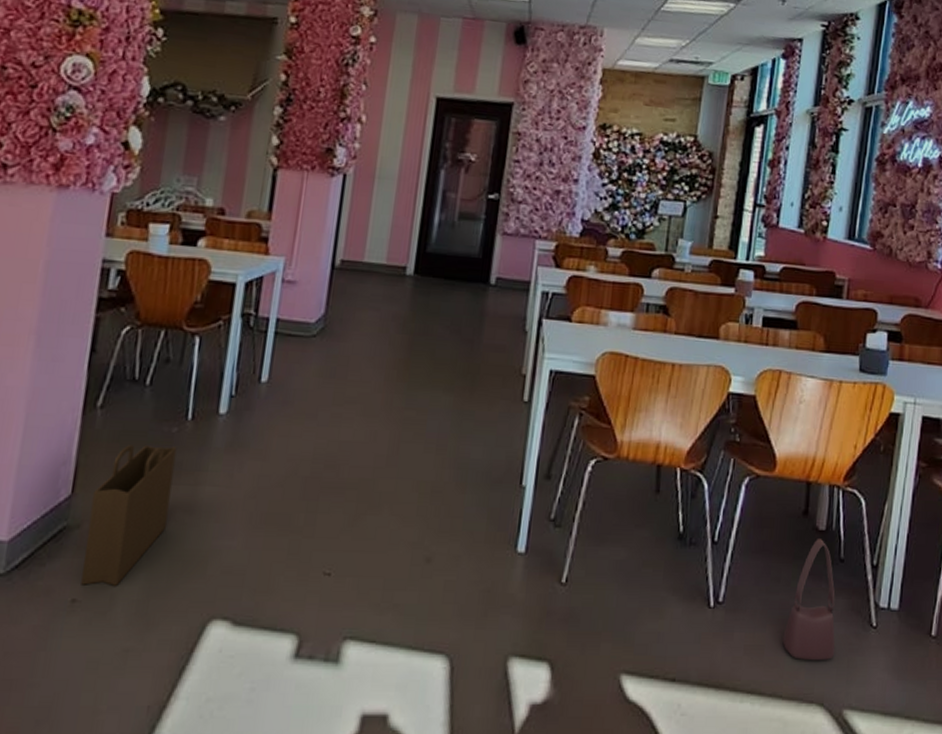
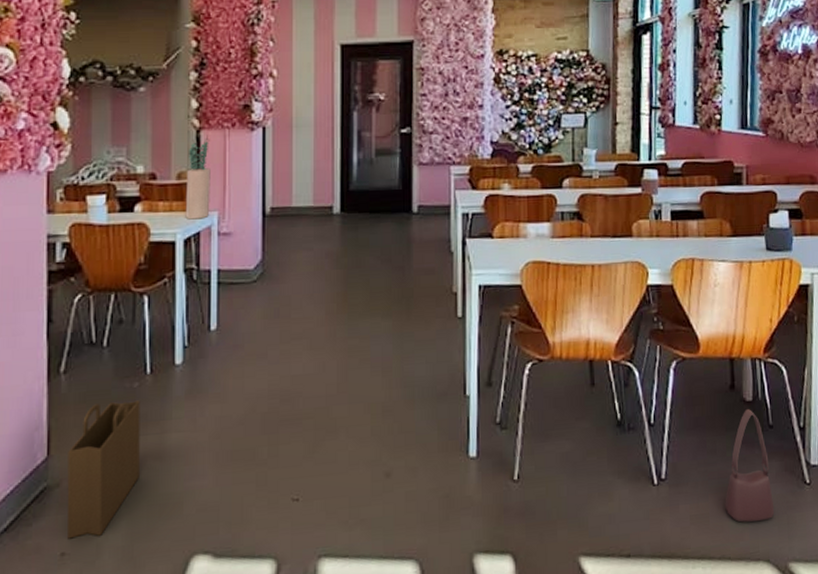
vase: none [250,174,286,263] -> present [185,134,211,220]

